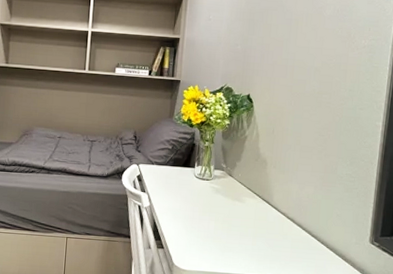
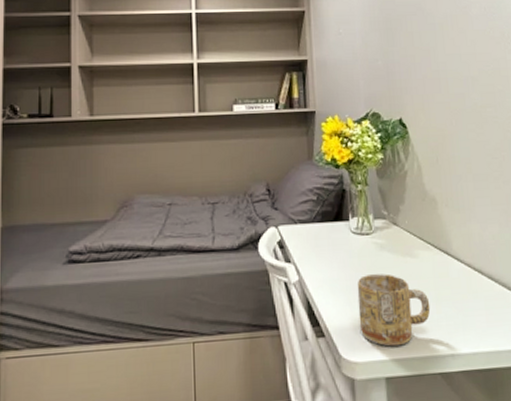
mug: none [191,209,248,264] -> present [357,273,431,347]

